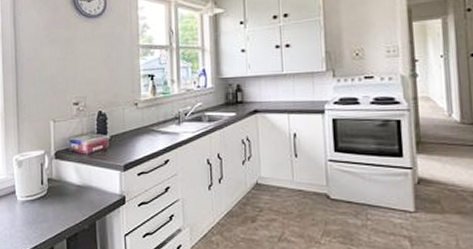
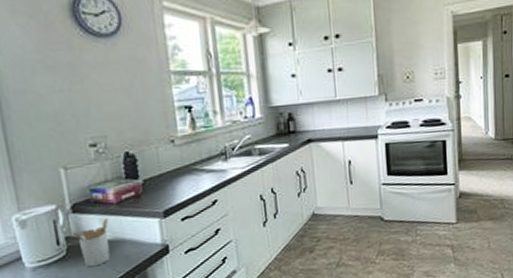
utensil holder: none [52,165,80,207] -> present [71,217,110,268]

